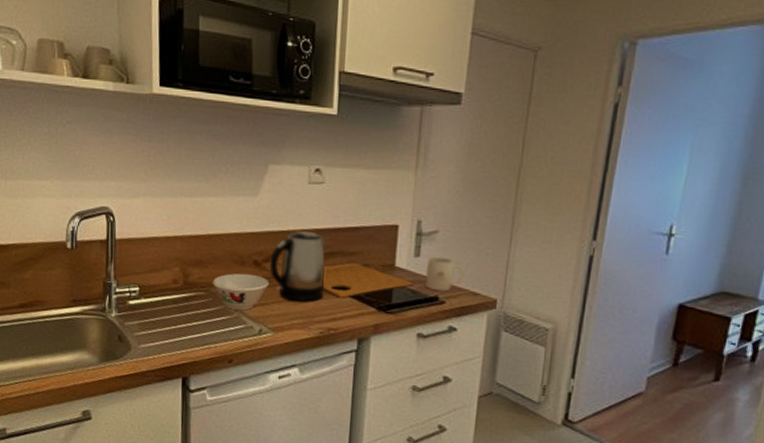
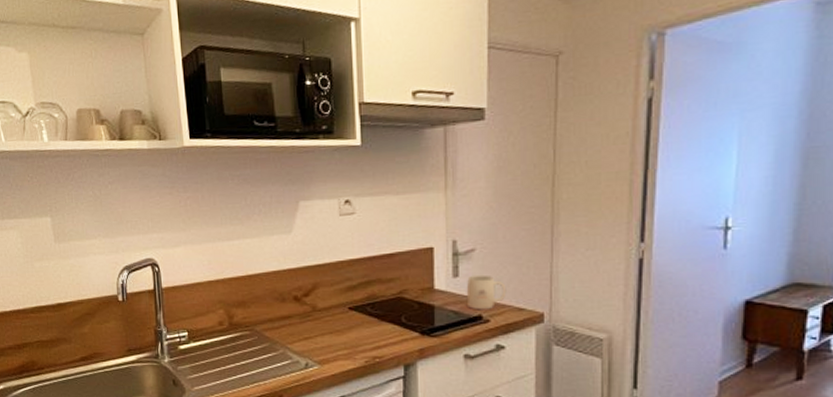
bowl: present [212,273,270,311] -> none [255,309,311,346]
kettle: present [269,230,326,302] -> none [309,262,366,333]
cutting board: present [322,263,414,298] -> none [362,289,456,325]

